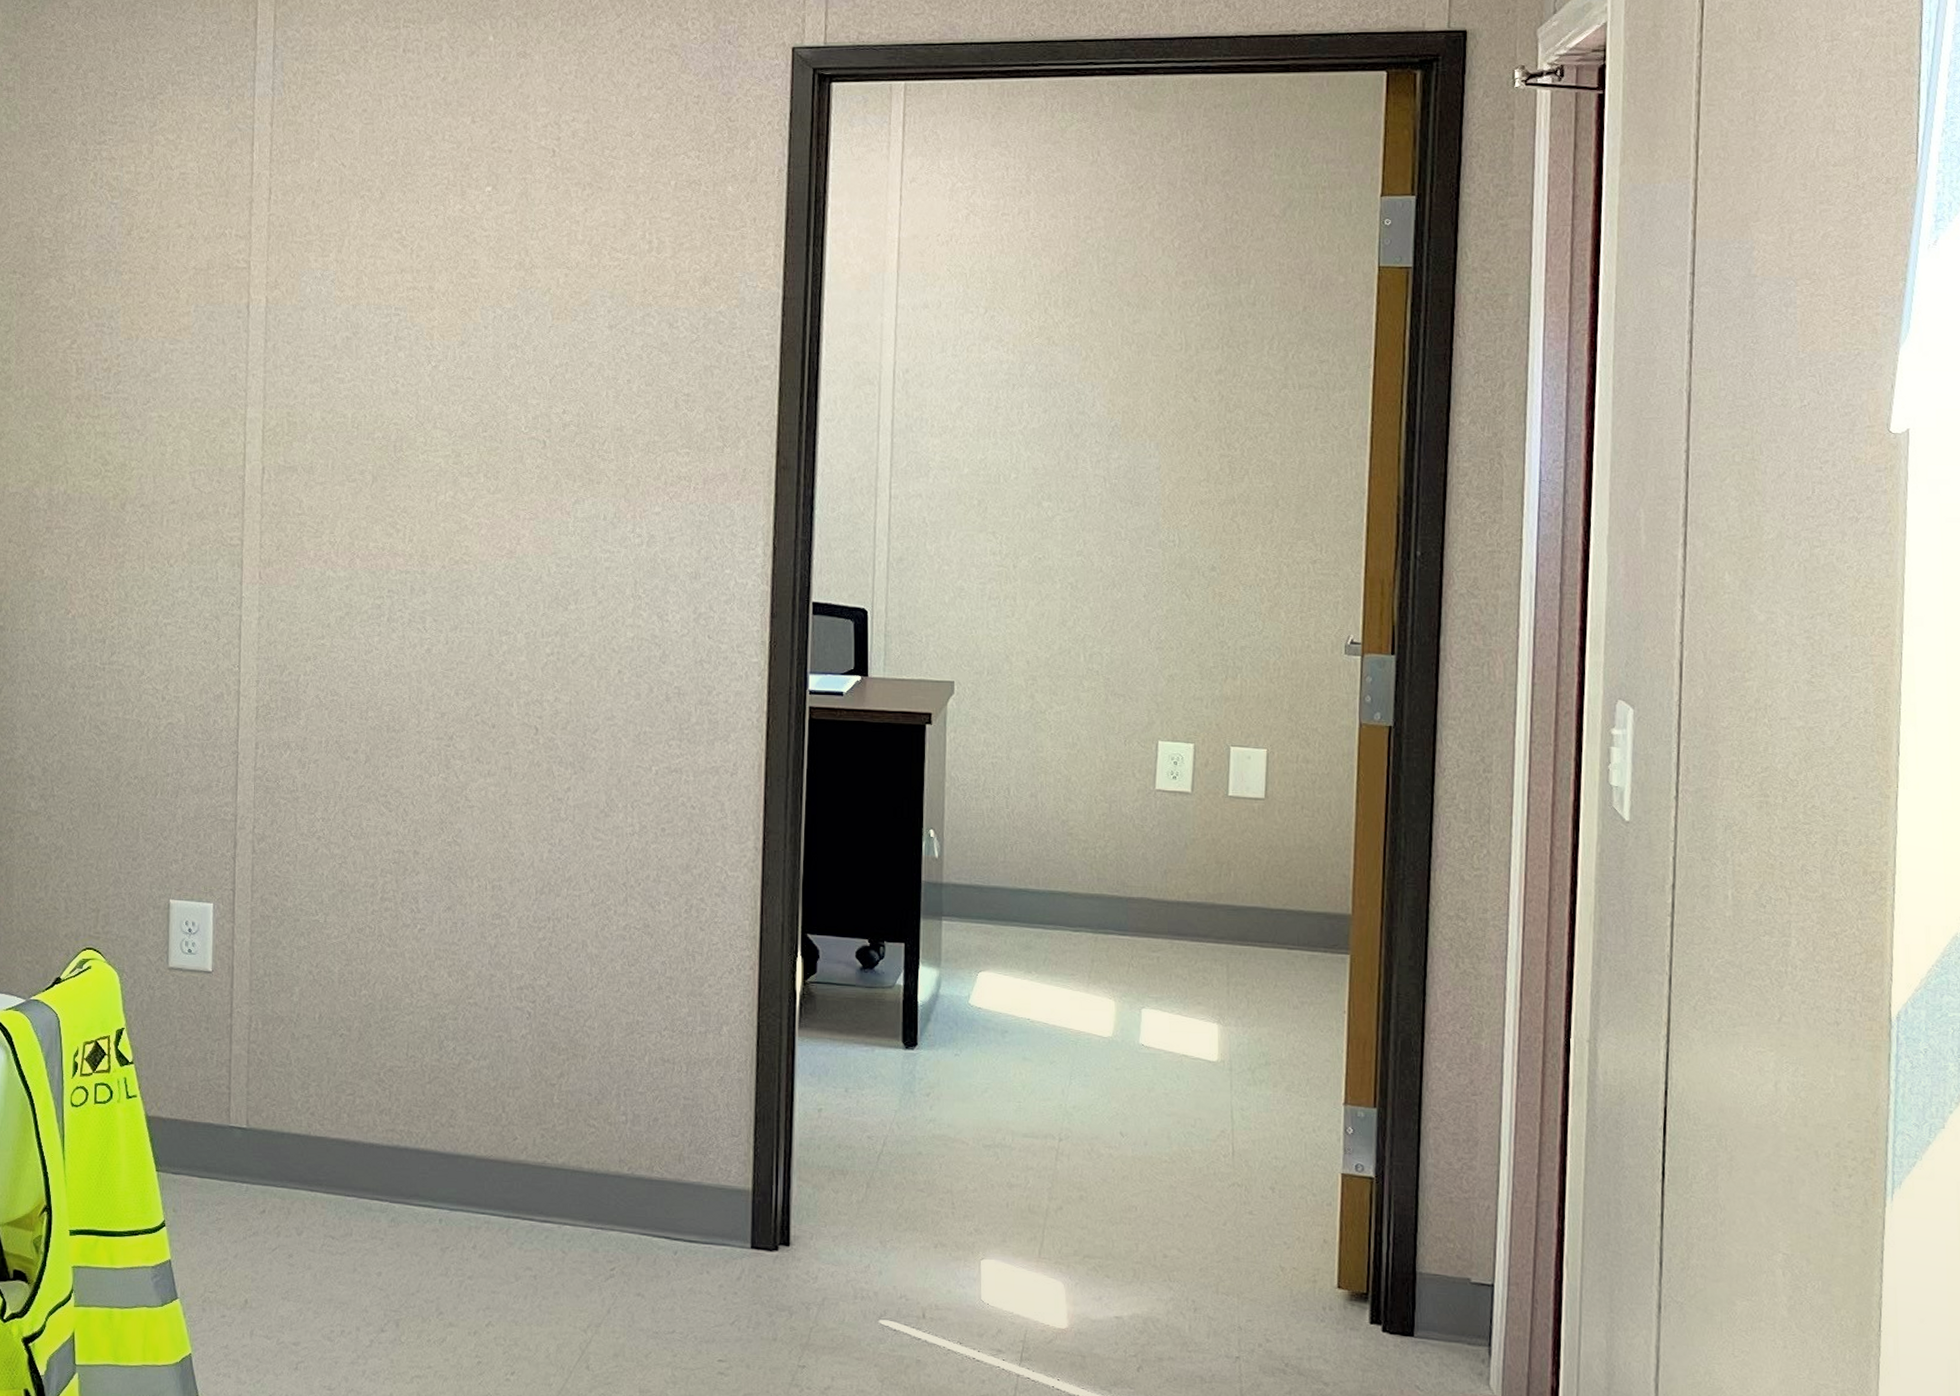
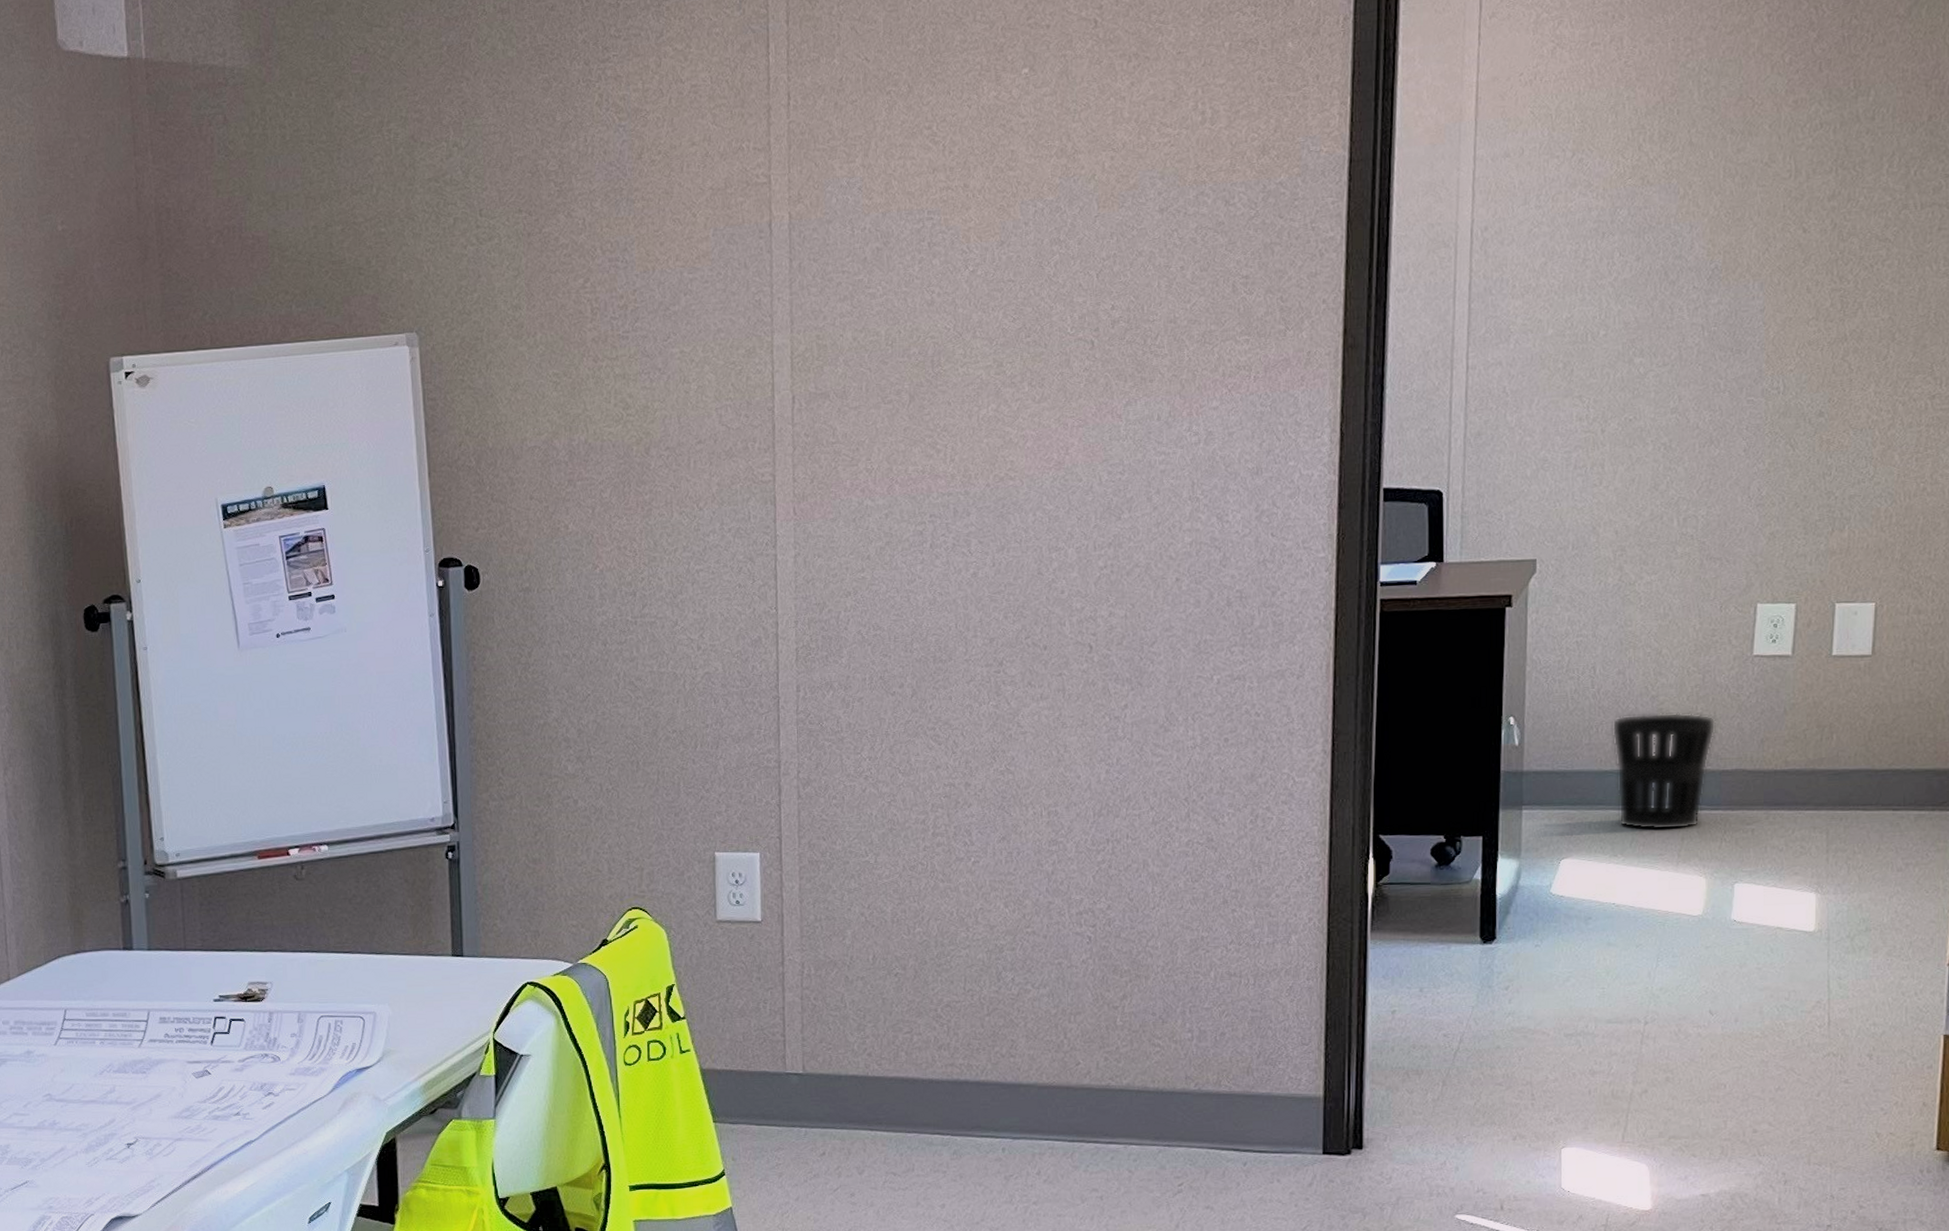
wastebasket: none [1025,837,1122,952] -> present [1612,712,1716,831]

